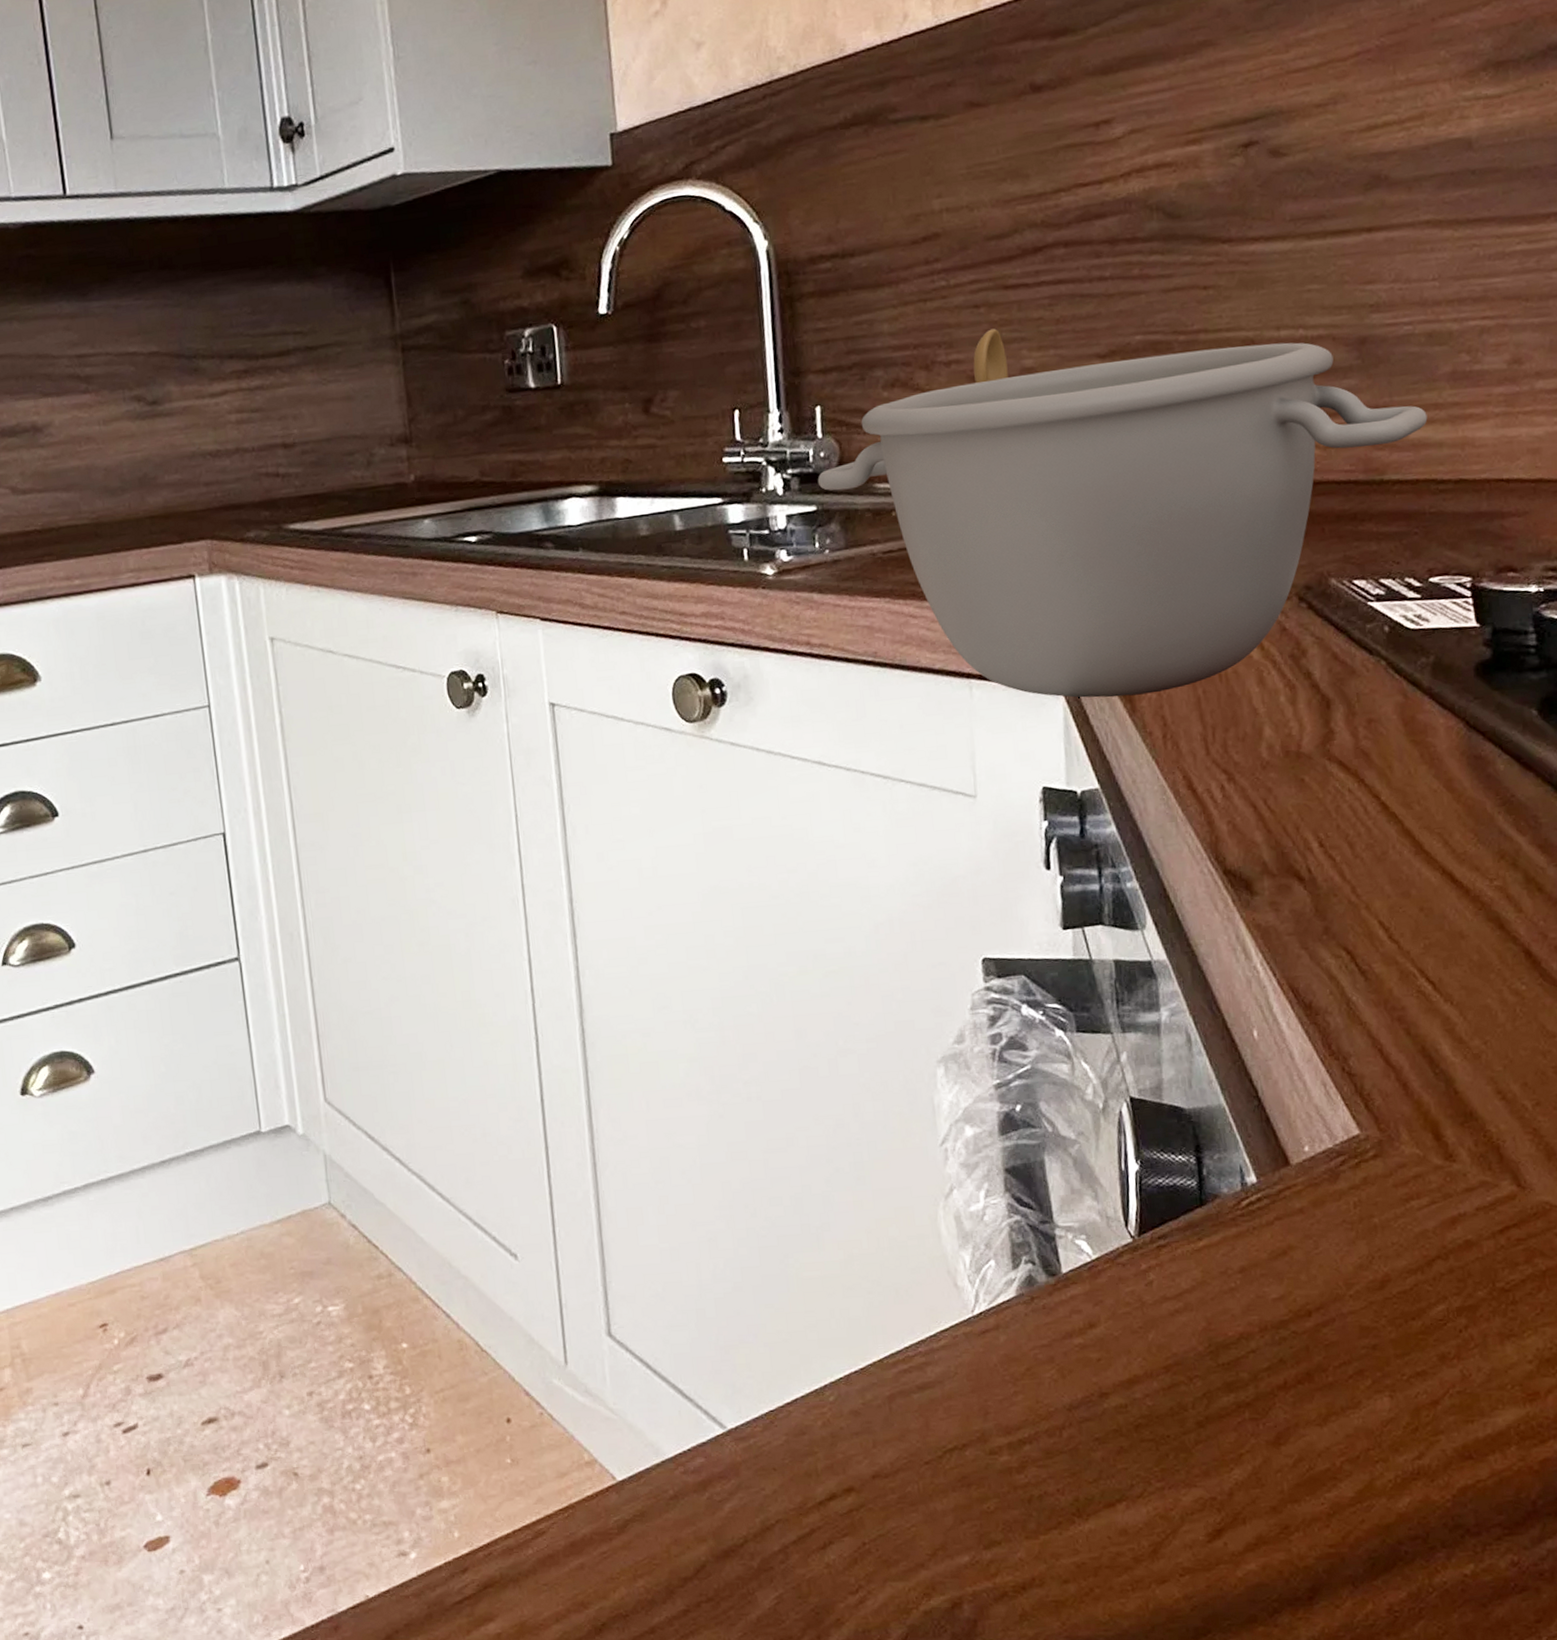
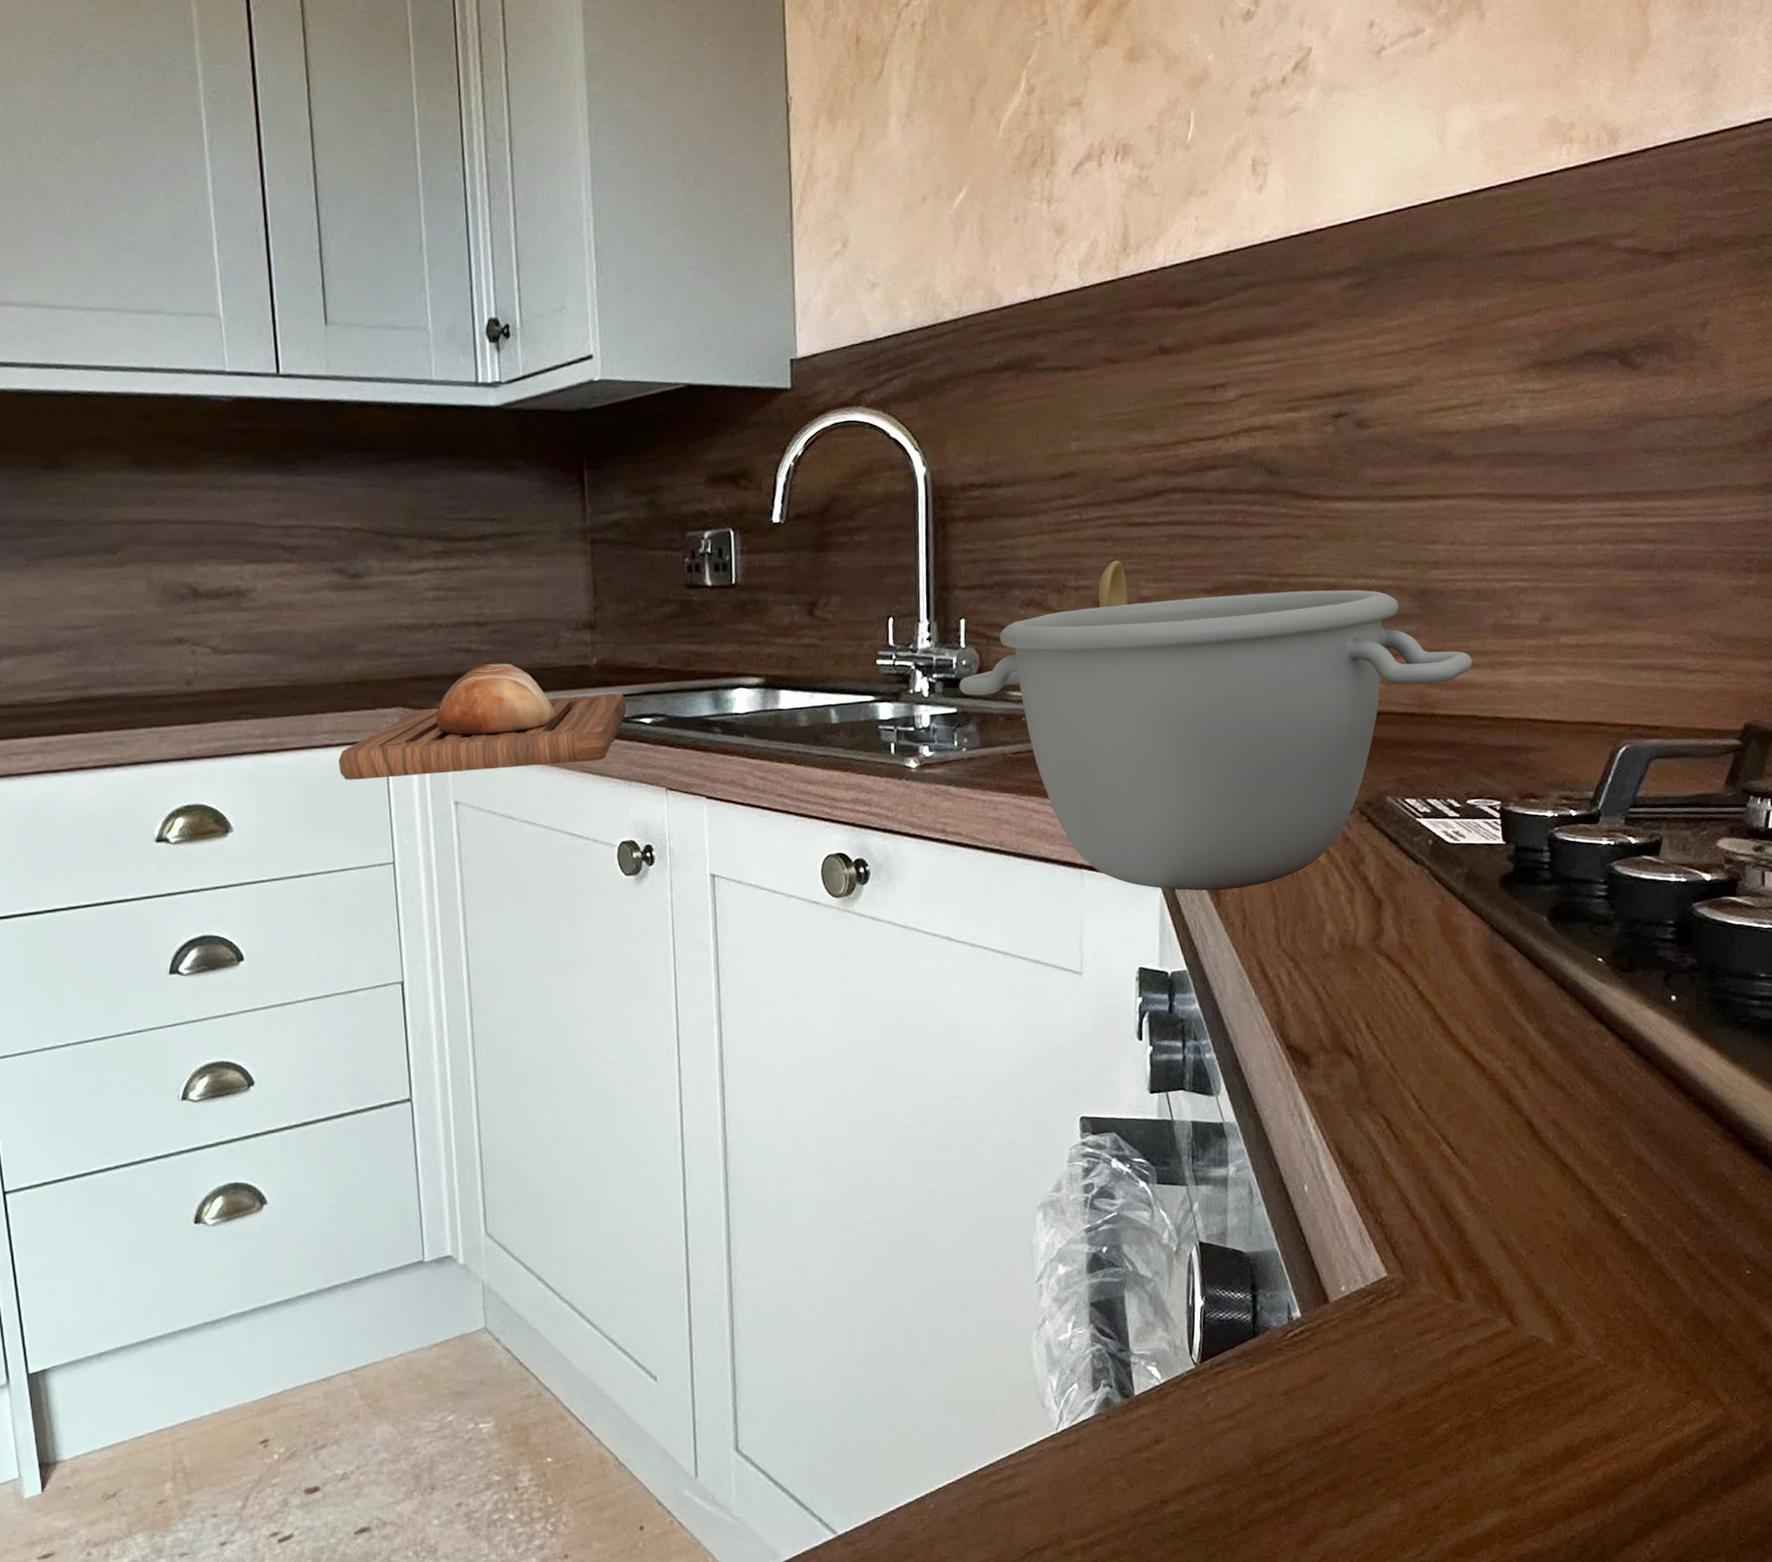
bread loaf: none [146,486,449,621] -> present [338,663,627,780]

